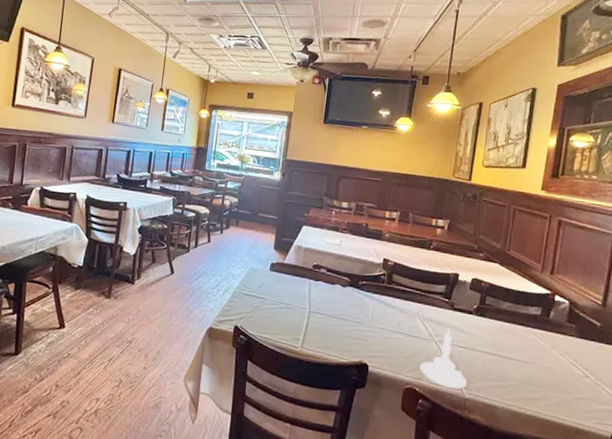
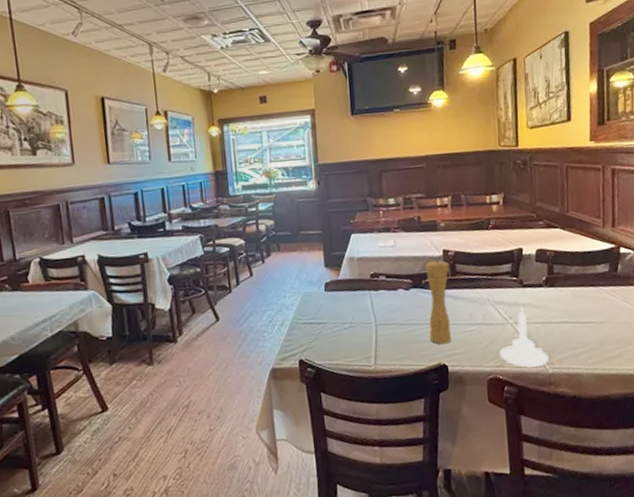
pepper mill: none [356,266,387,345] -> present [425,259,451,345]

